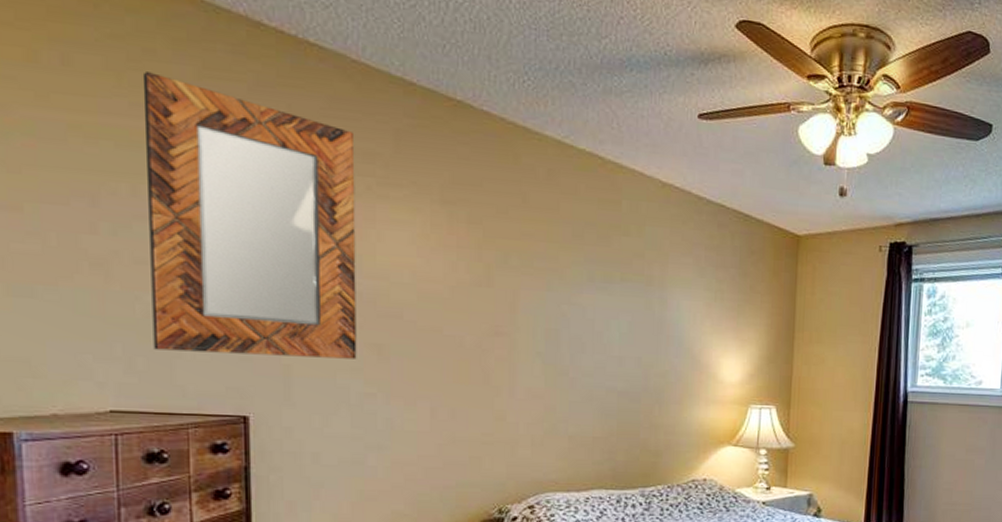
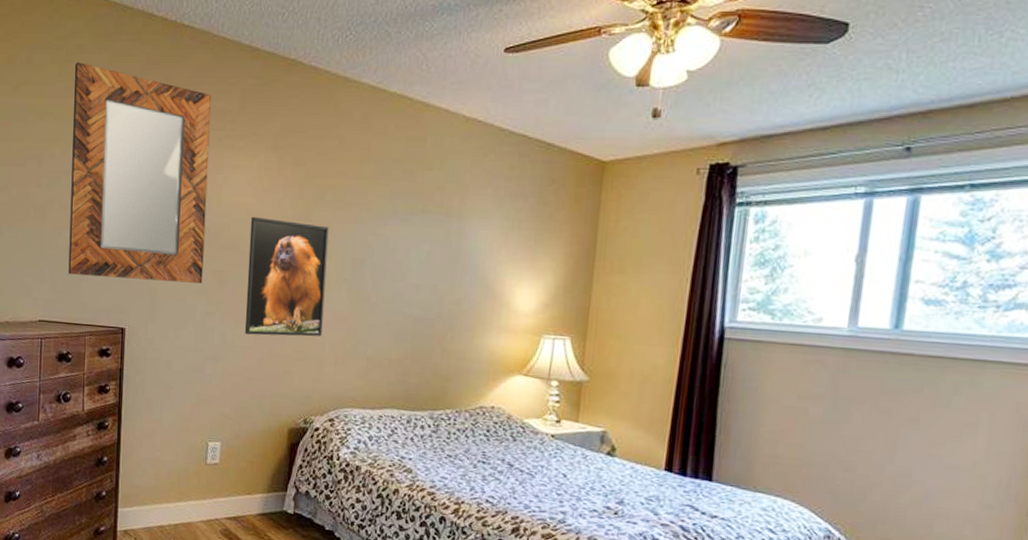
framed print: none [417,280,516,418] -> present [244,216,329,337]

